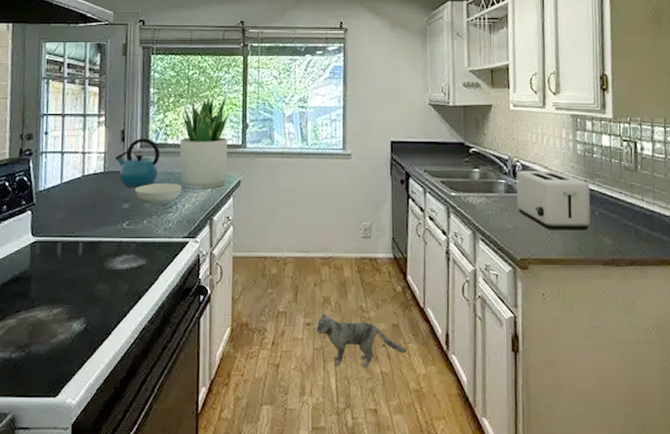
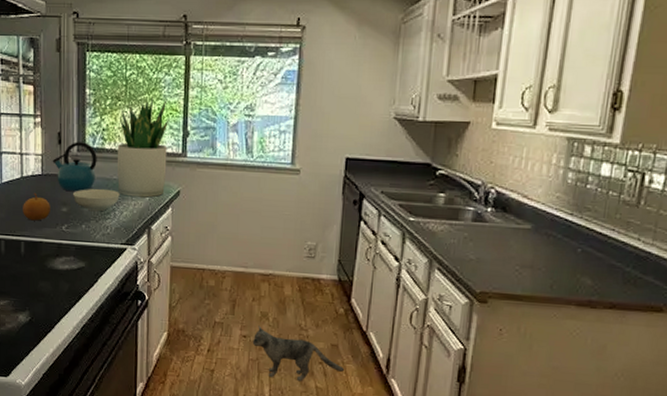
fruit: none [82,190,111,220] -> present [23,192,50,221]
toaster: present [516,170,591,230] -> none [484,197,576,268]

